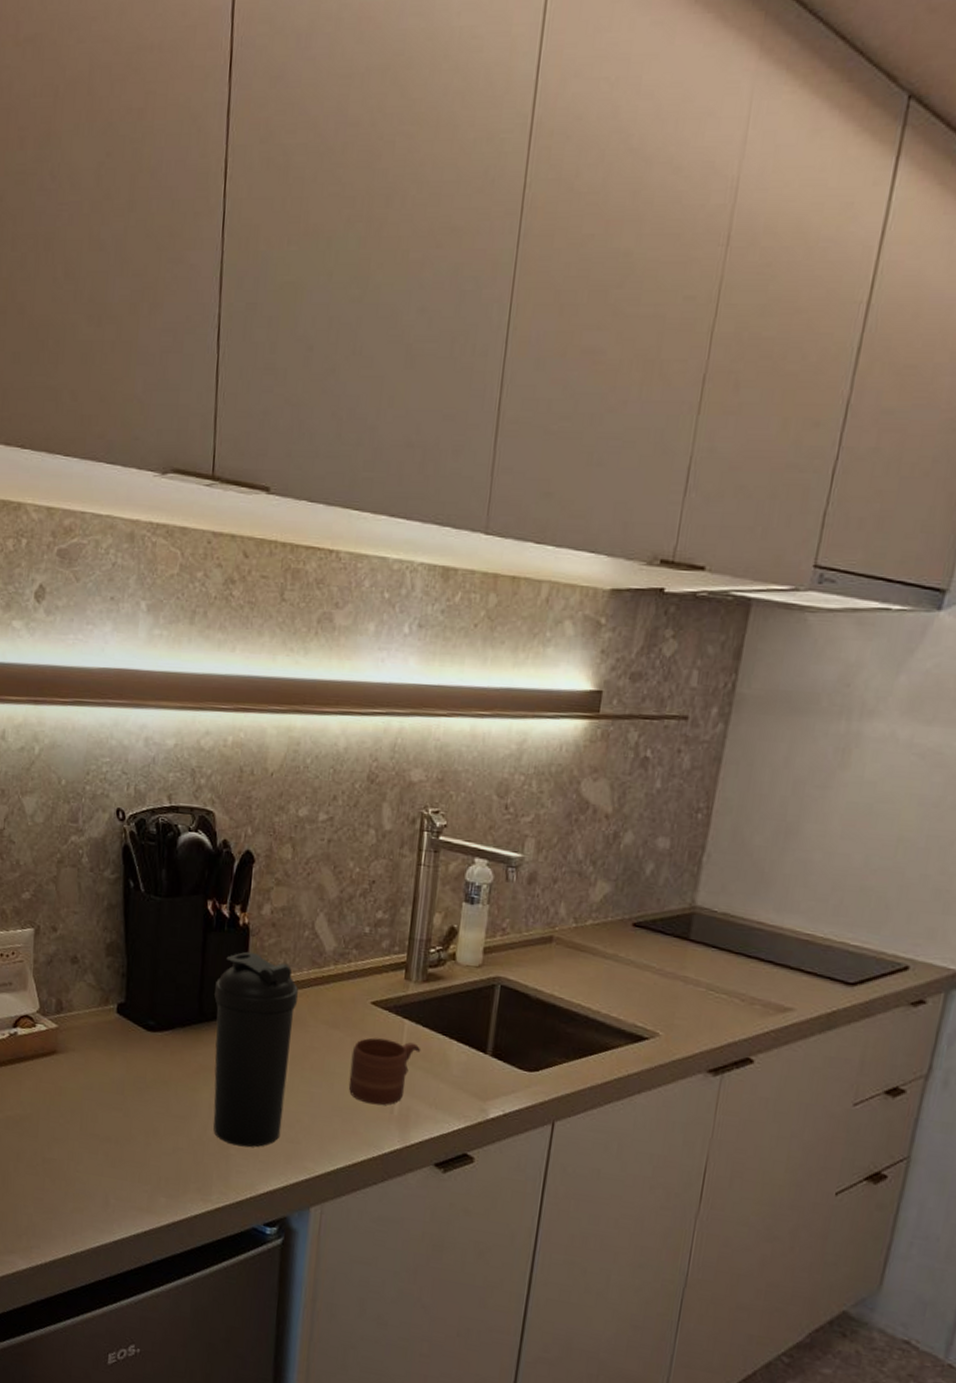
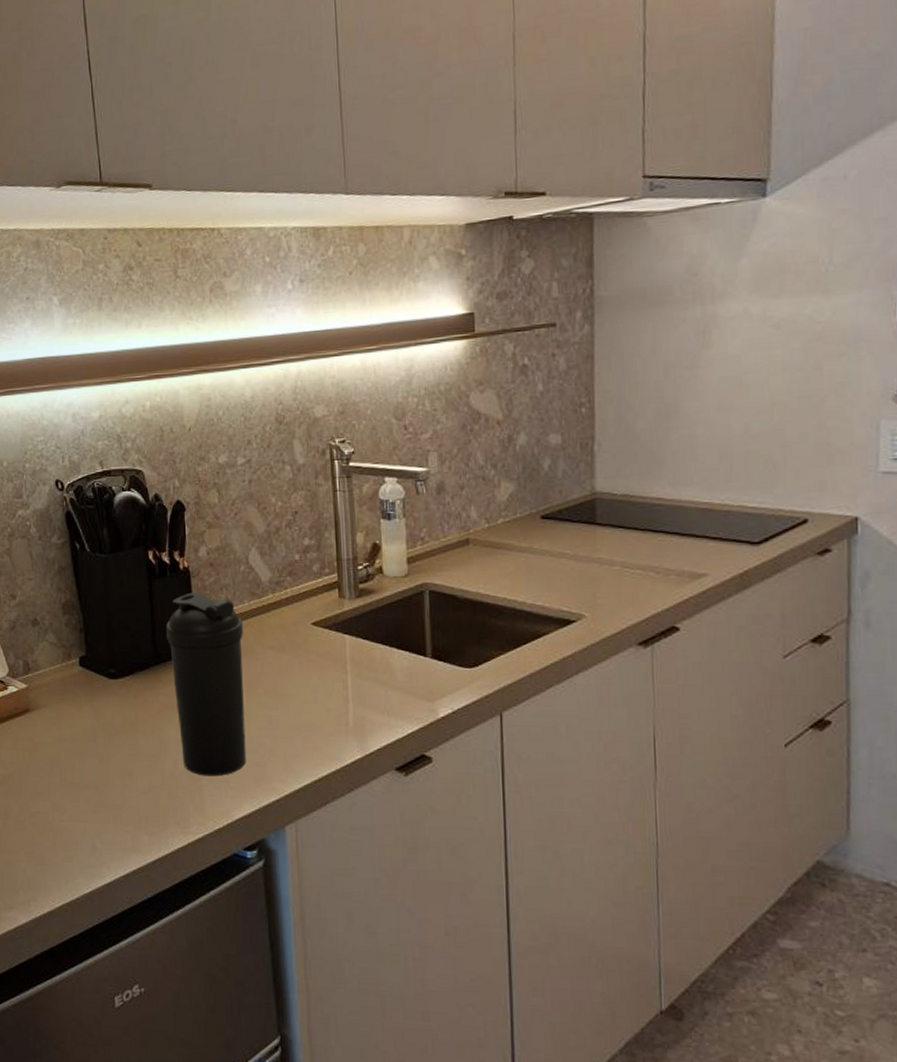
mug: present [348,1037,421,1105] -> none [301,656,365,719]

